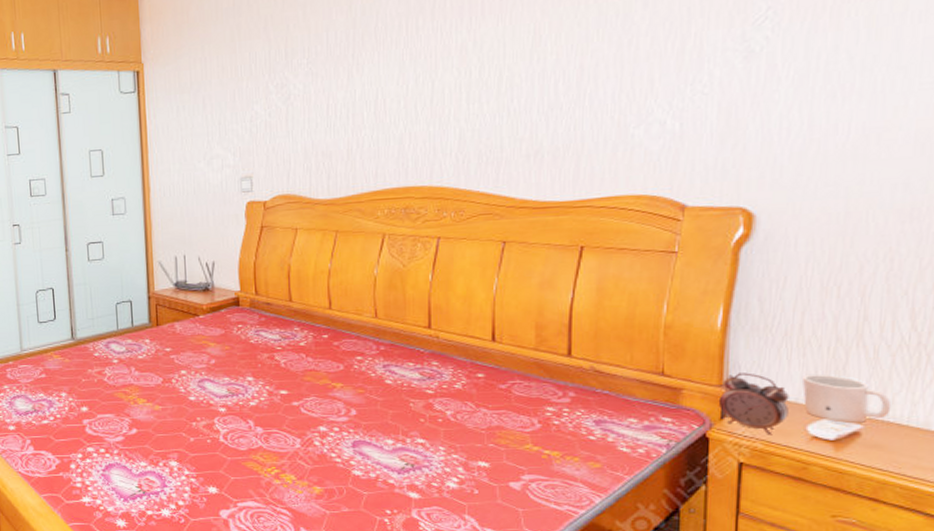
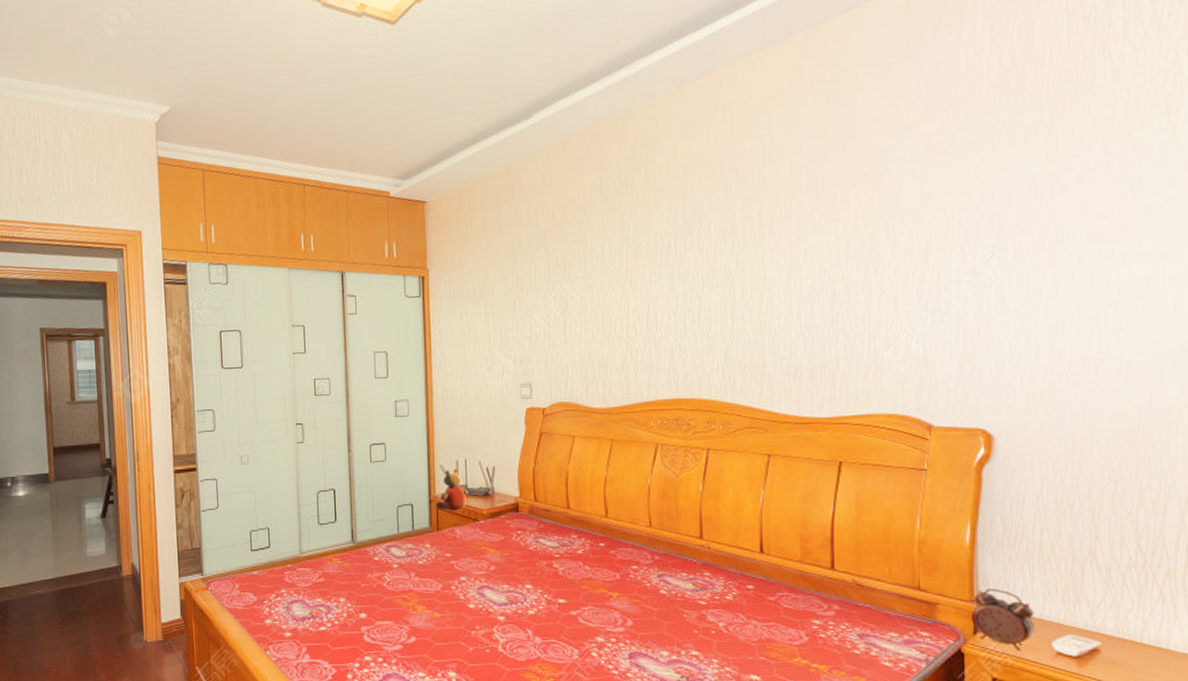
stuffed bear: none [154,264,187,307] -> present [435,468,468,511]
mug: present [801,374,892,424] -> none [1044,591,1125,641]

